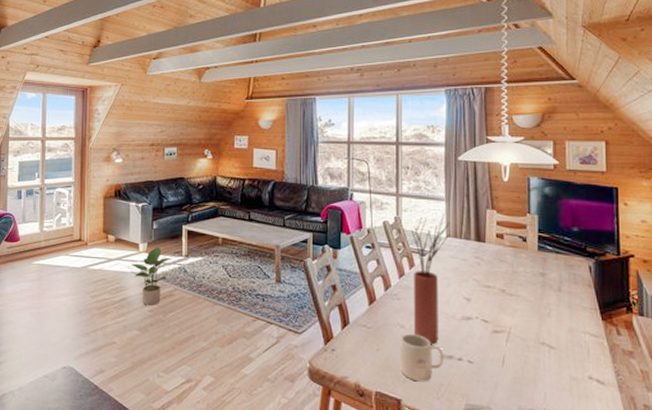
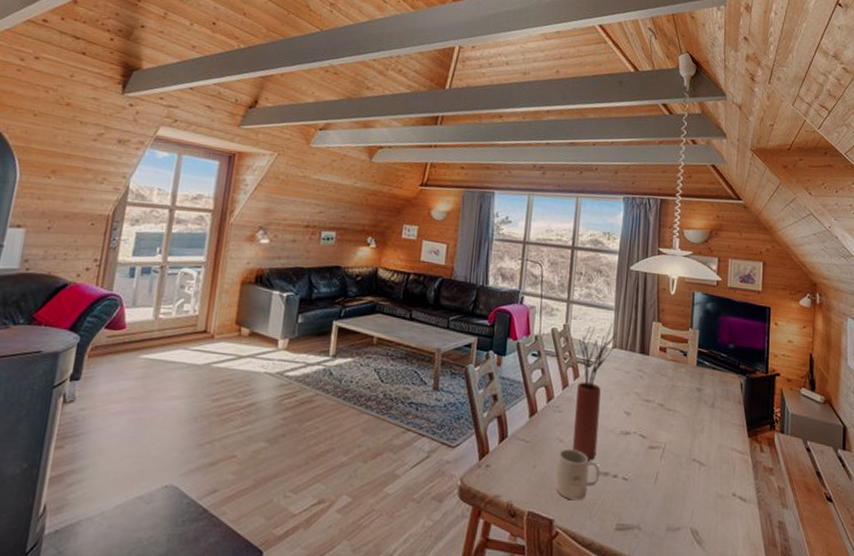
potted plant: present [132,247,171,305] -> none [267,344,316,413]

